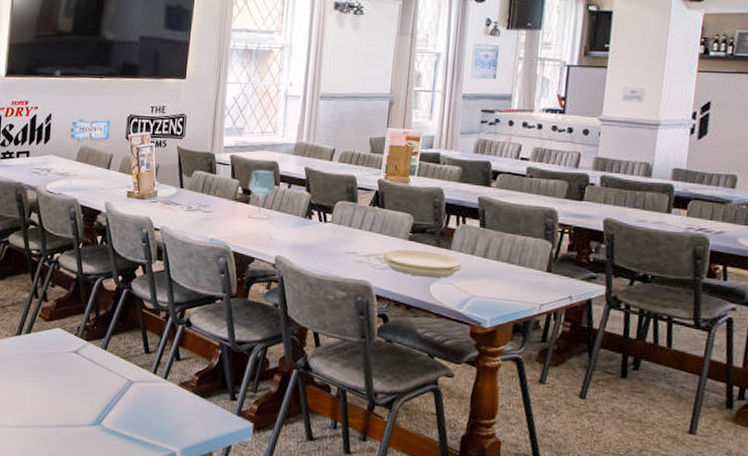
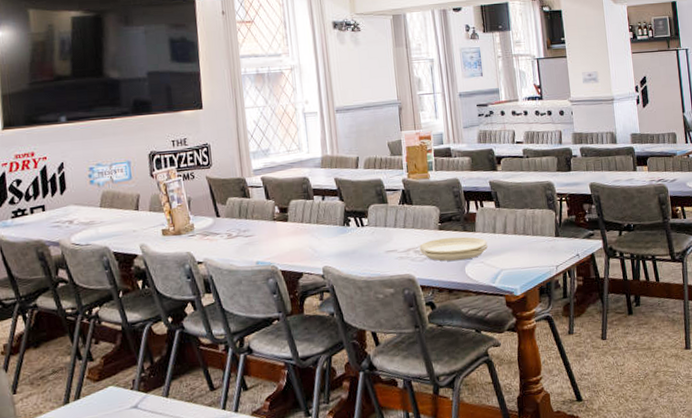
wine glass: present [248,169,276,220] -> none [283,186,311,236]

